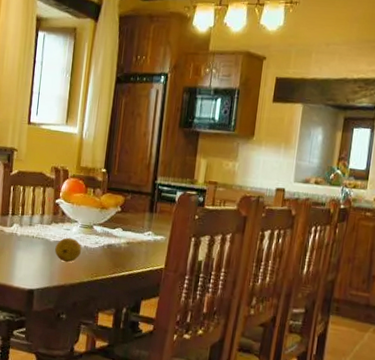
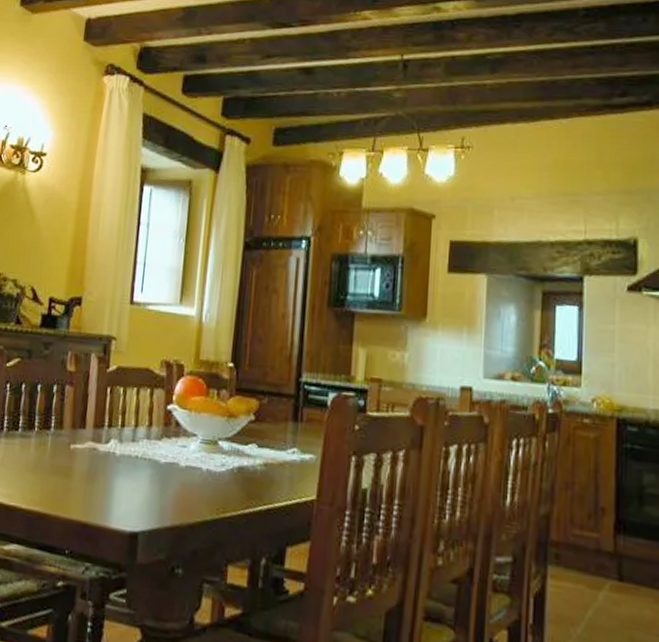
fruit: present [55,237,81,263] -> none [166,457,202,493]

